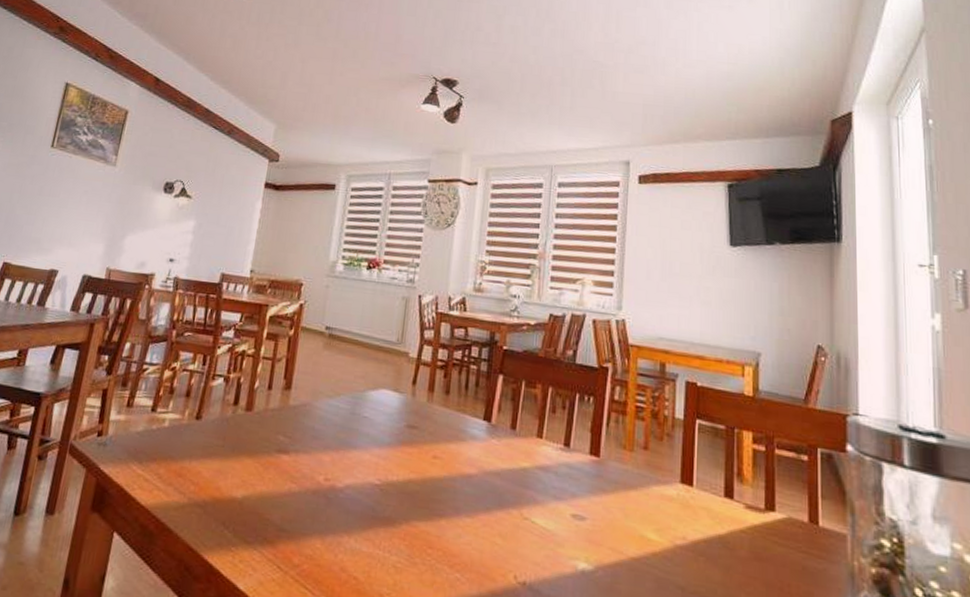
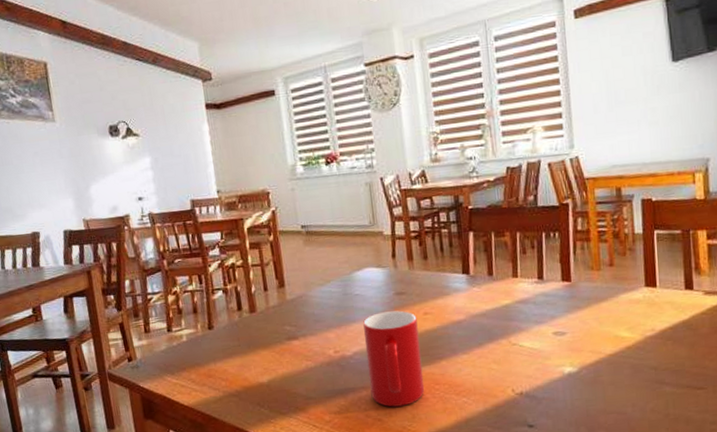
cup: none [352,443,424,567] -> present [363,310,425,407]

